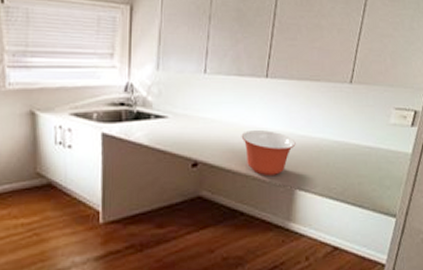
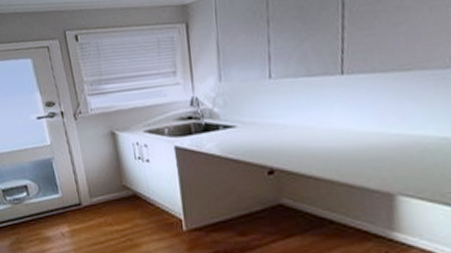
mixing bowl: present [241,130,296,175] -> none [319,131,389,180]

